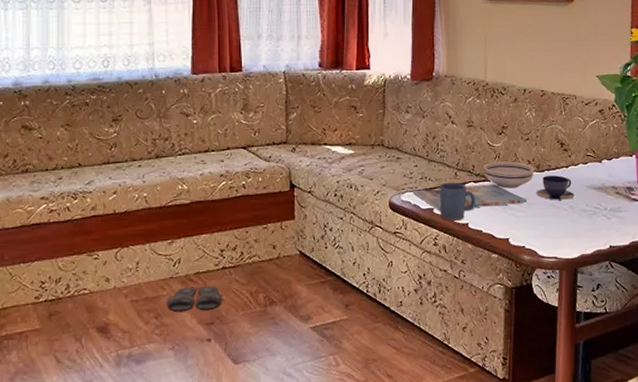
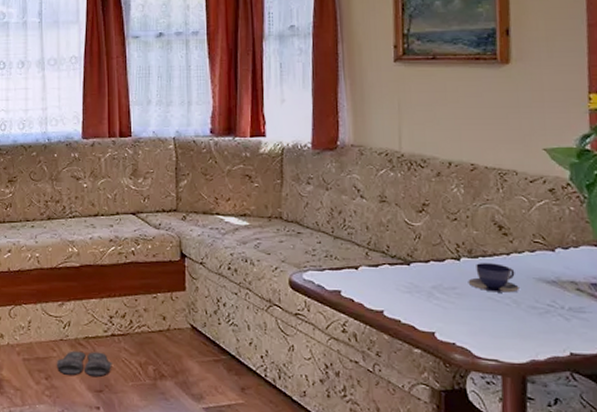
magazine: present [413,184,528,210] -> none [316,268,458,294]
mug: present [439,182,475,221] -> none [347,262,392,307]
bowl: present [484,161,534,189] -> none [401,243,465,275]

